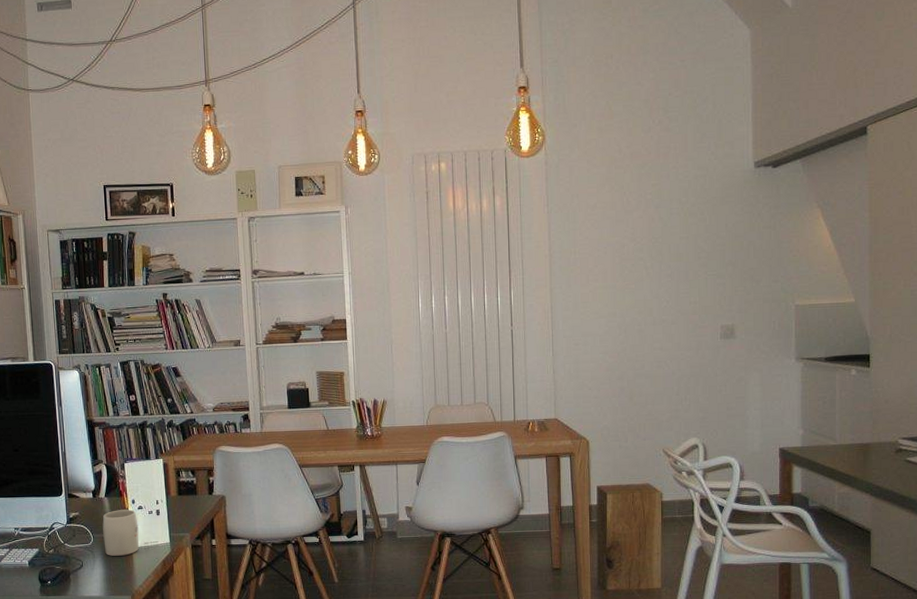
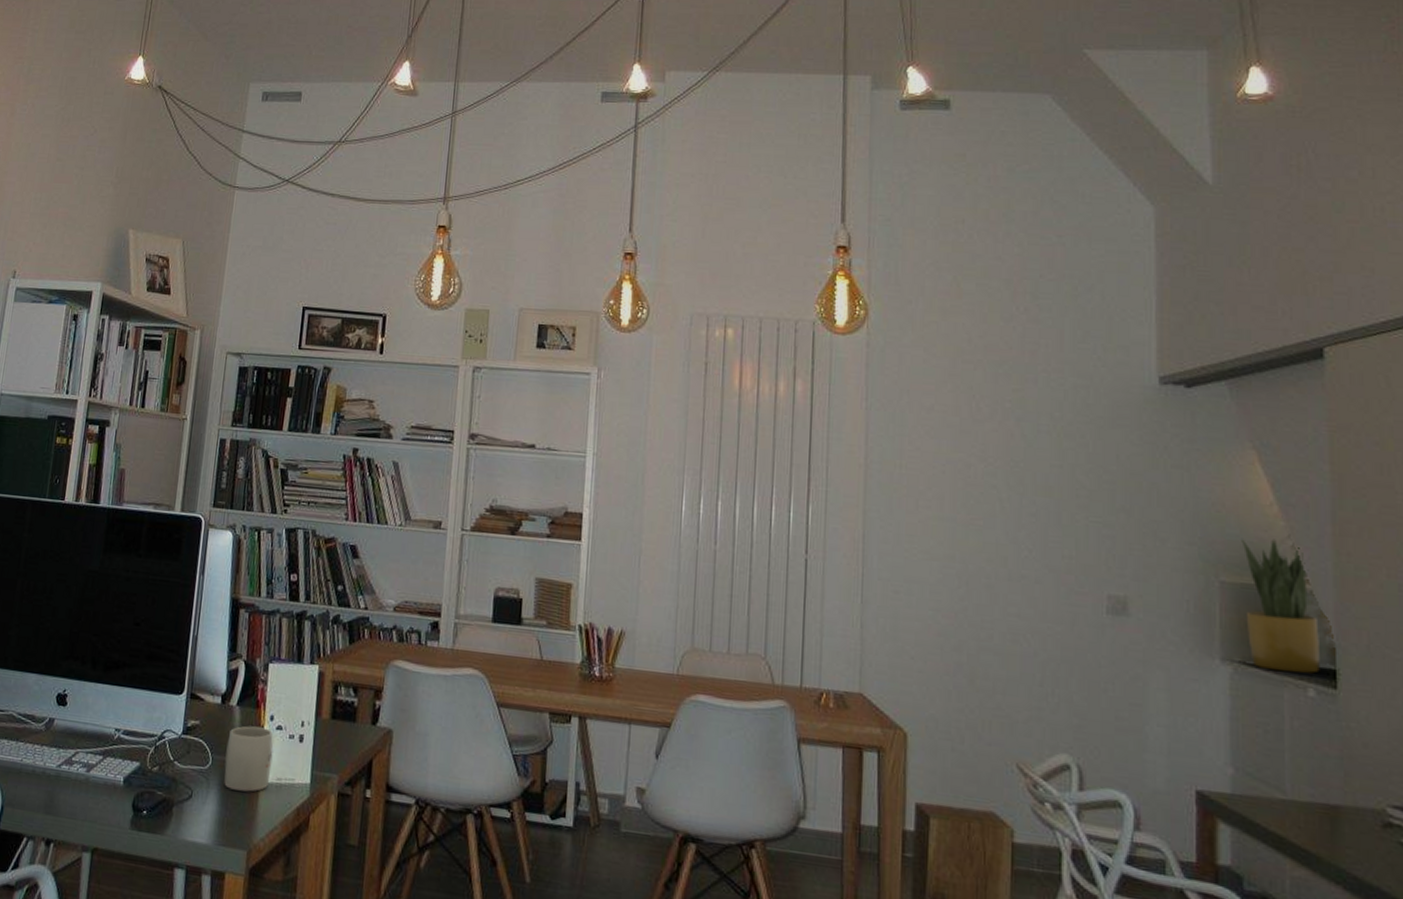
planter: none [810,270,859,361] -> present [1241,539,1320,674]

